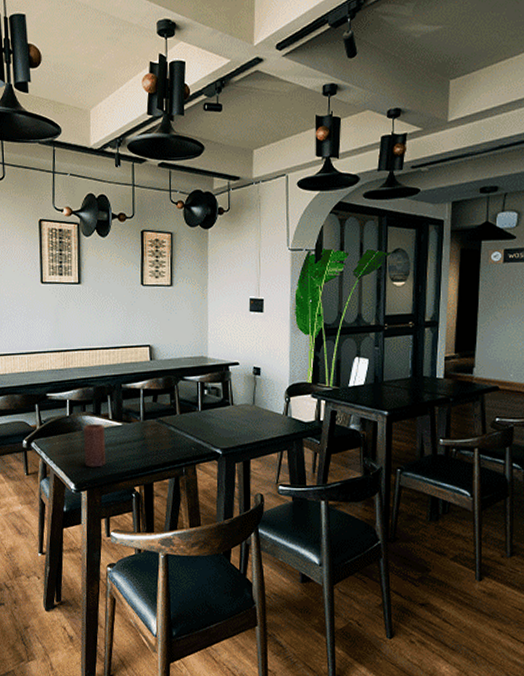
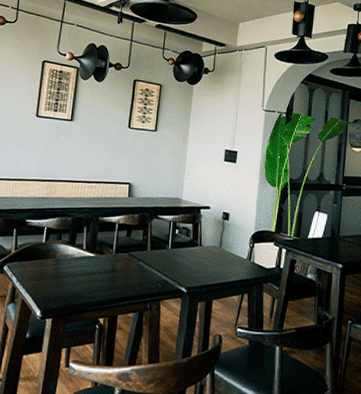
candle: present [84,423,105,468] -> none [53,252,77,296]

